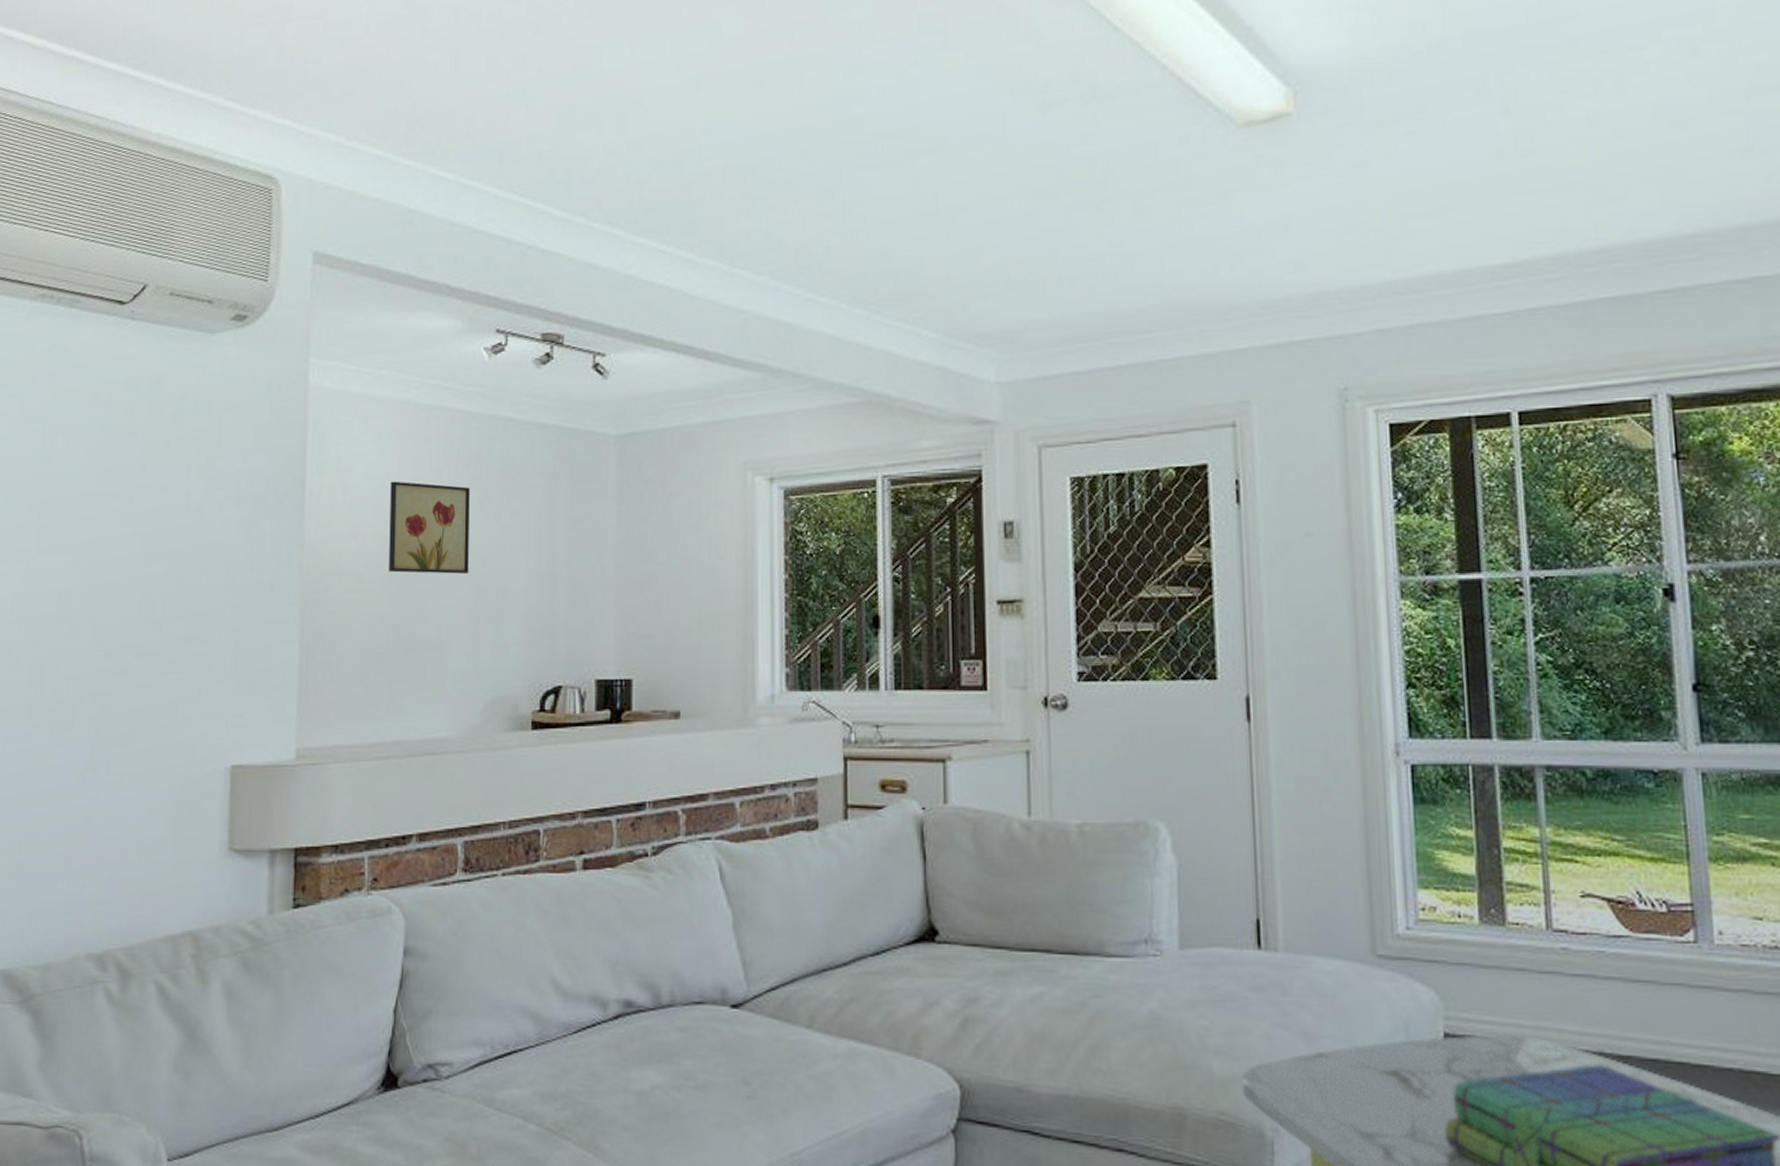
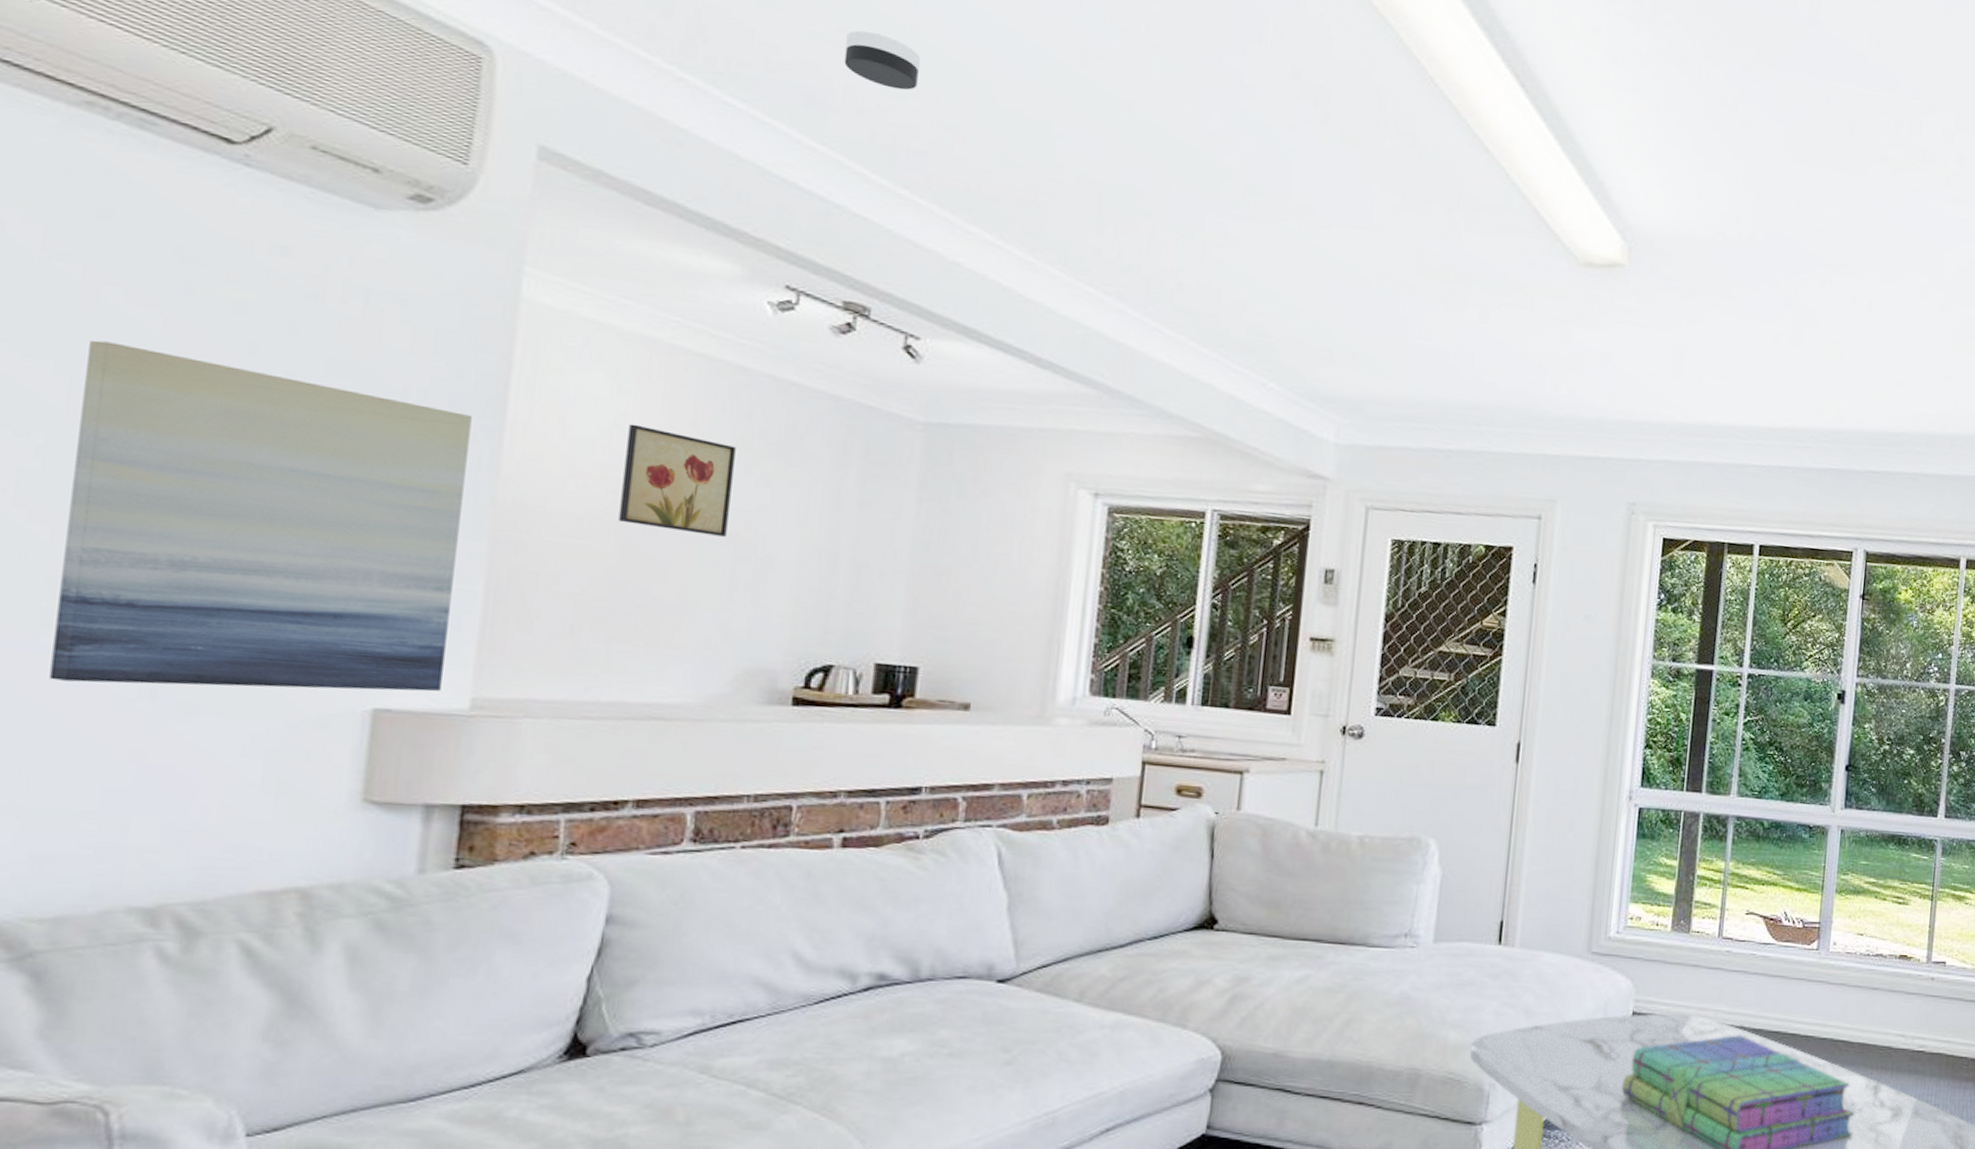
wall art: none [35,480,282,763] -> present [49,340,472,692]
smoke detector: none [524,81,584,128] -> present [844,30,921,90]

